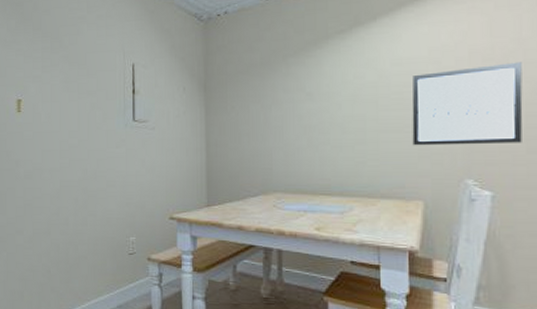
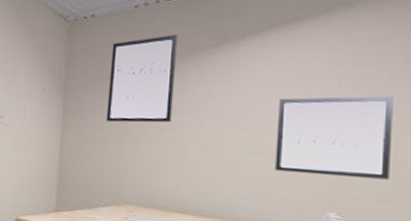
wall art: none [247,23,311,116] -> present [106,35,178,123]

